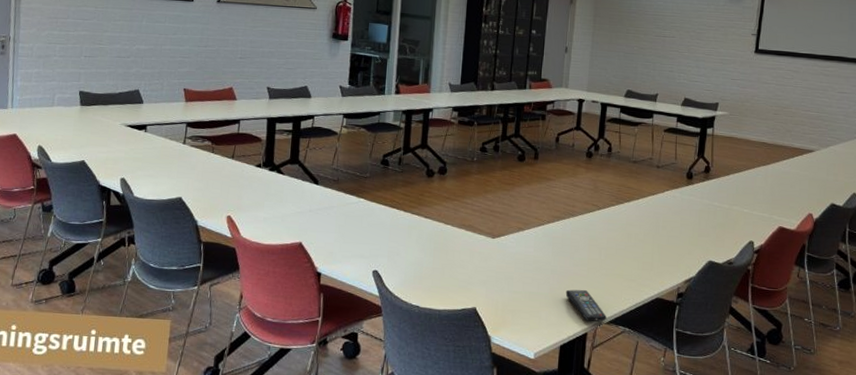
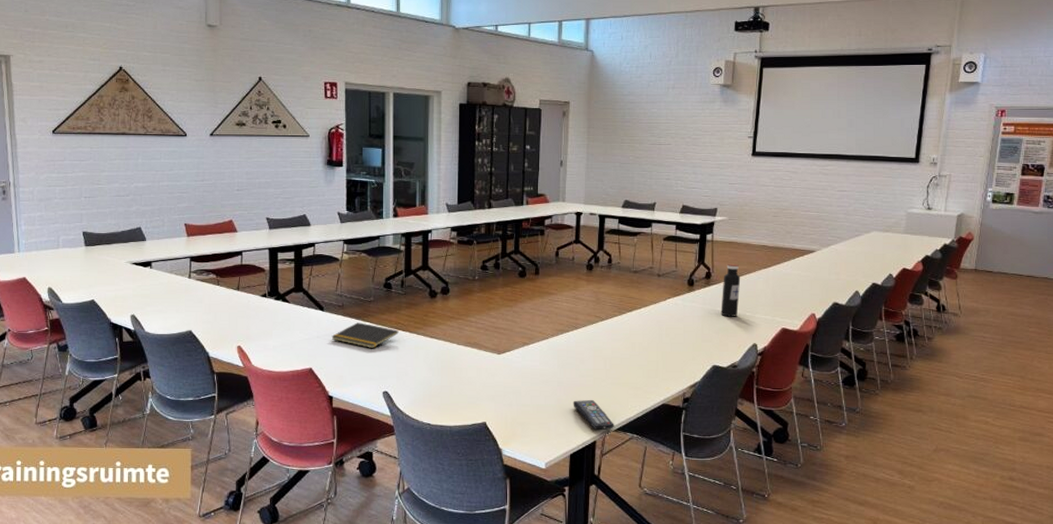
notepad: none [324,198,393,226] -> present [331,322,399,349]
water bottle: none [718,158,740,213] -> present [721,263,741,317]

